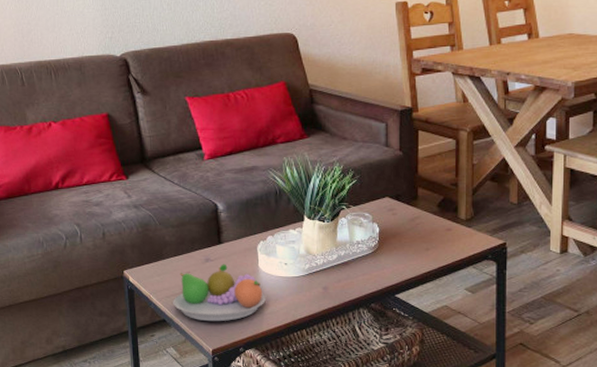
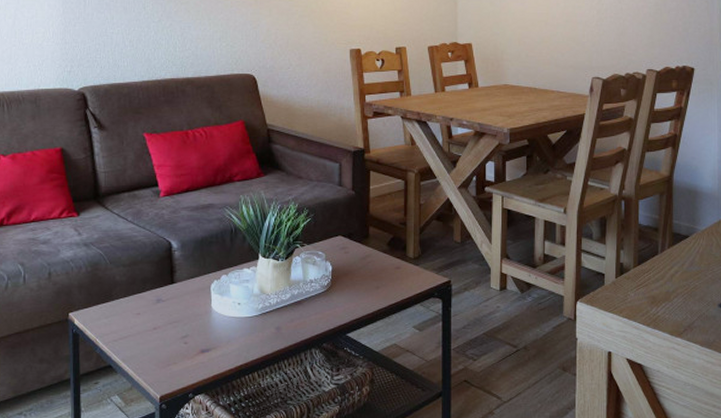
fruit bowl: present [173,264,266,322] -> none [120,304,218,366]

